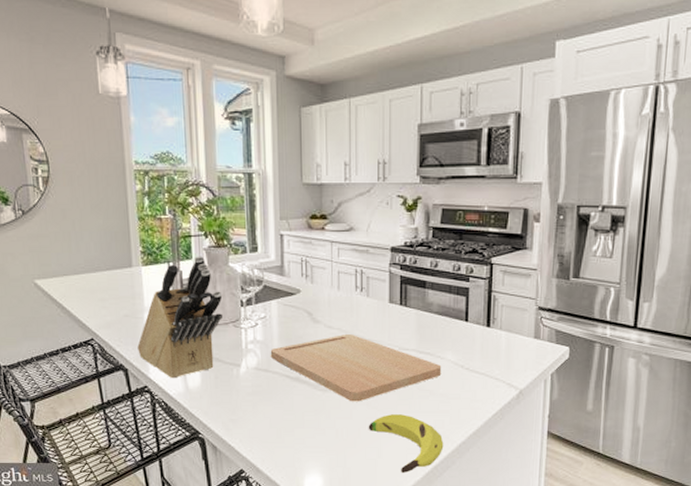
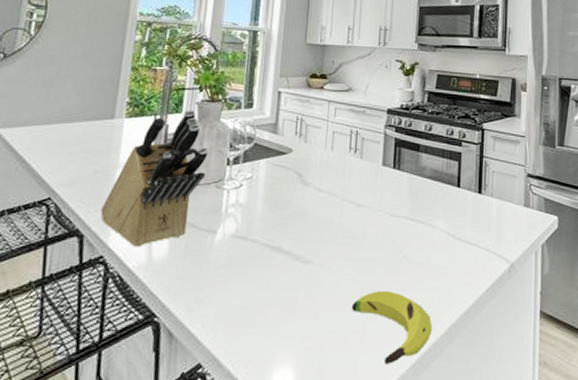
cutting board: present [270,335,442,402] -> none [251,199,433,276]

